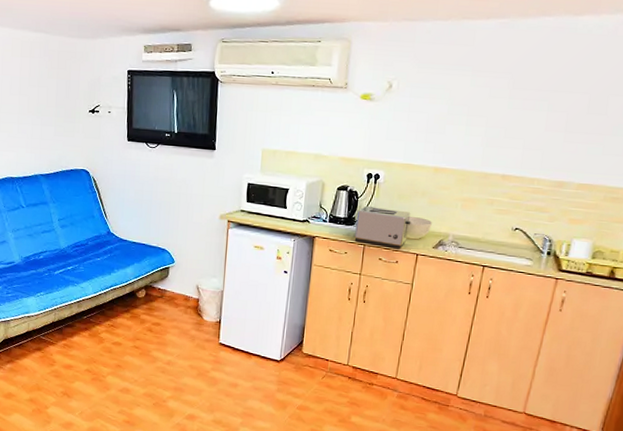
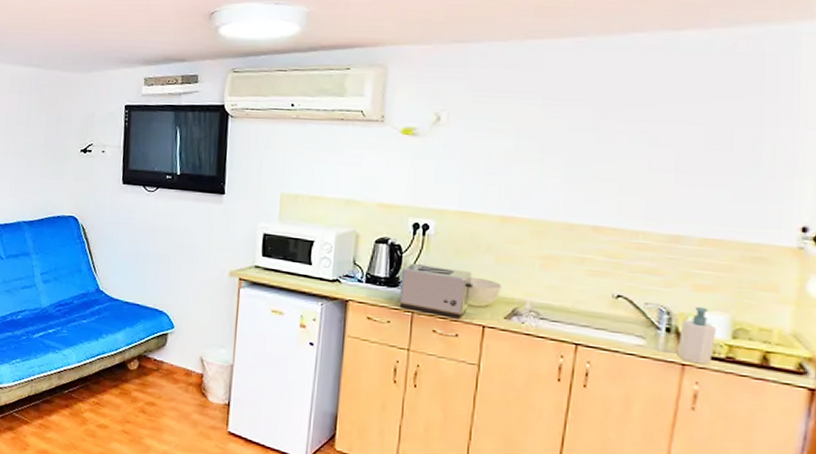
soap bottle: none [553,236,582,279] -> present [677,307,716,366]

